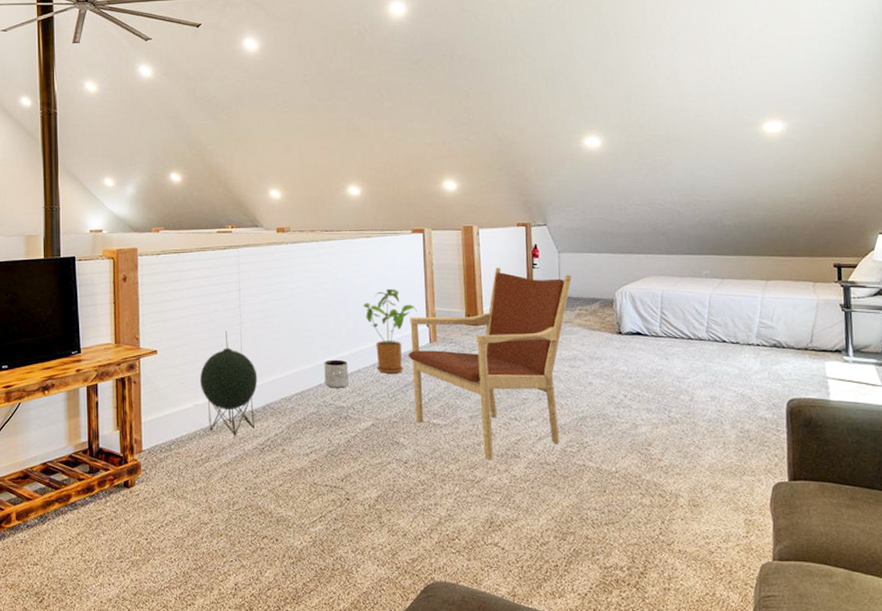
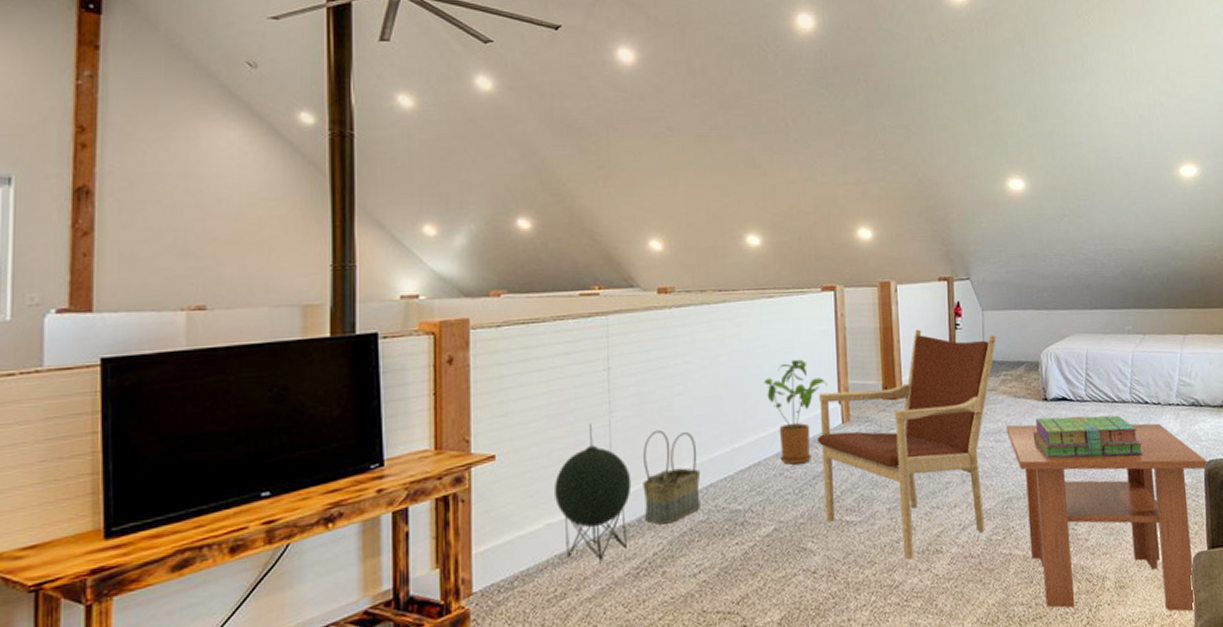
basket: none [266,339,312,413] -> present [643,430,701,525]
planter: present [324,359,349,388] -> none [716,451,746,488]
coffee table: none [580,354,791,536] -> present [1005,423,1209,612]
stack of books: none [607,349,720,389] -> present [1033,415,1144,458]

